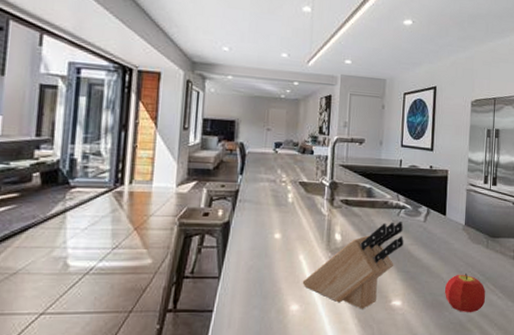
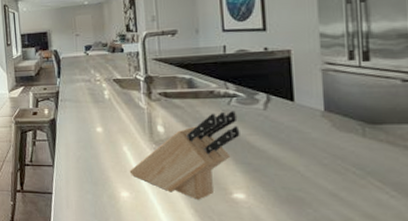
fruit: present [444,273,485,313] -> none [303,166,368,213]

